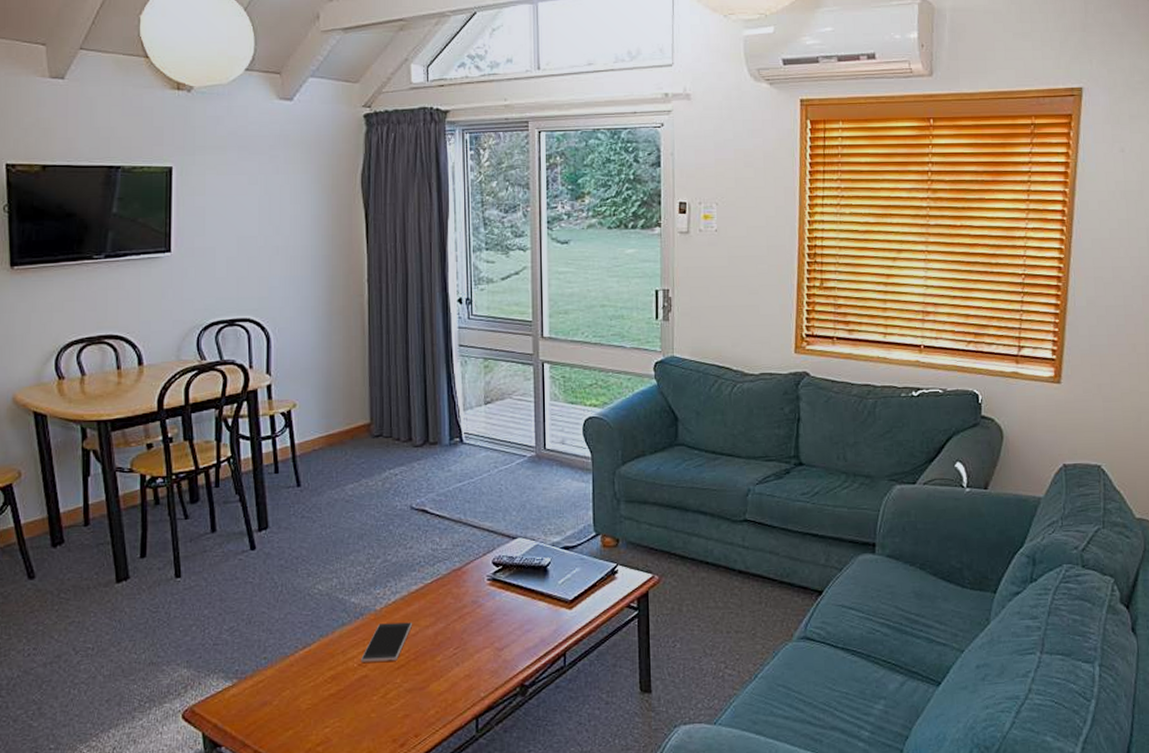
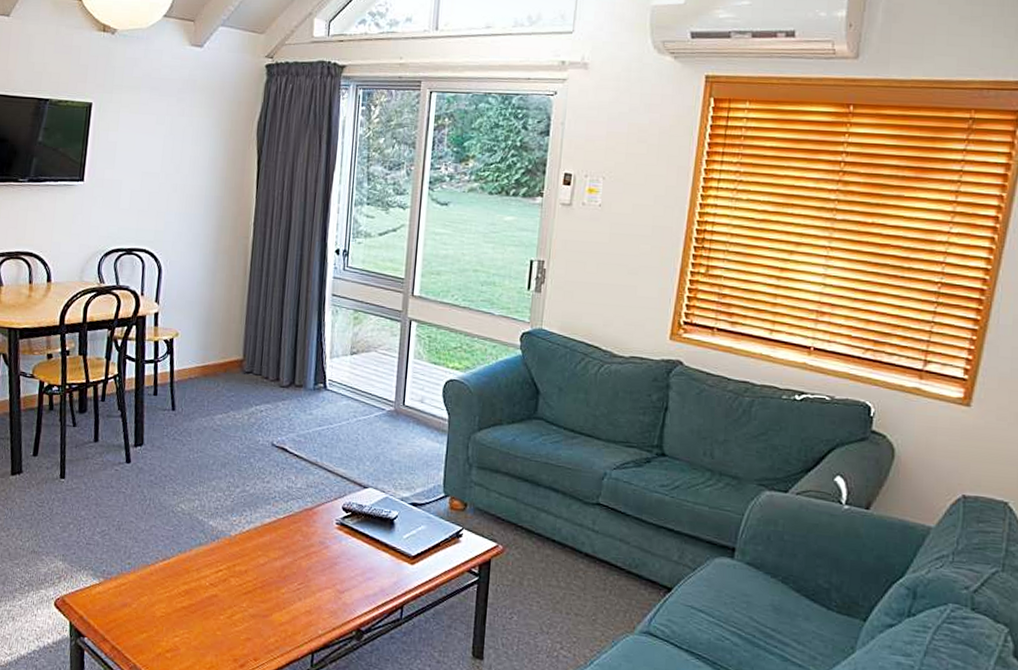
tablet: present [361,622,413,662] -> none [213,549,263,586]

